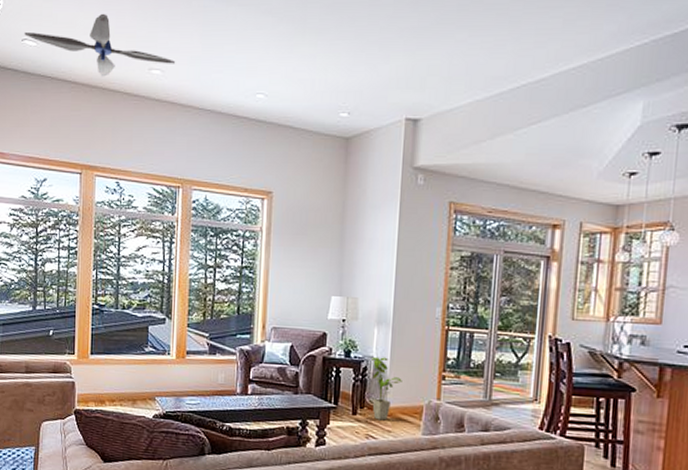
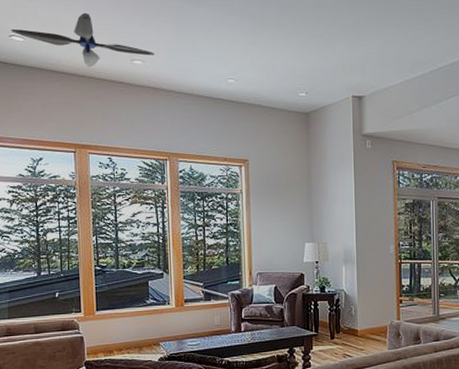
house plant: present [370,356,402,421] -> none [341,289,368,341]

